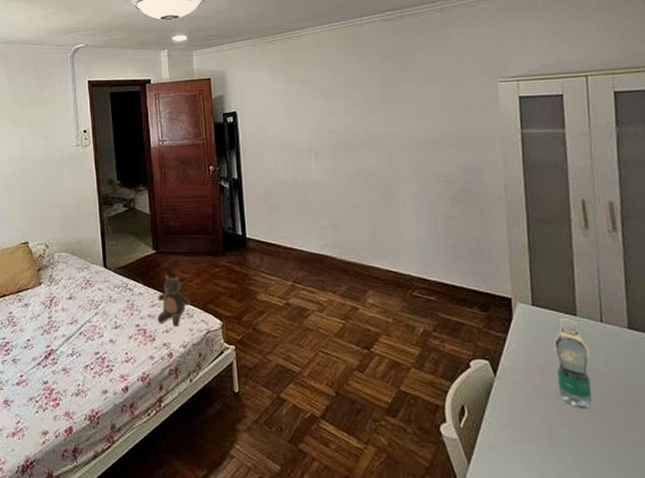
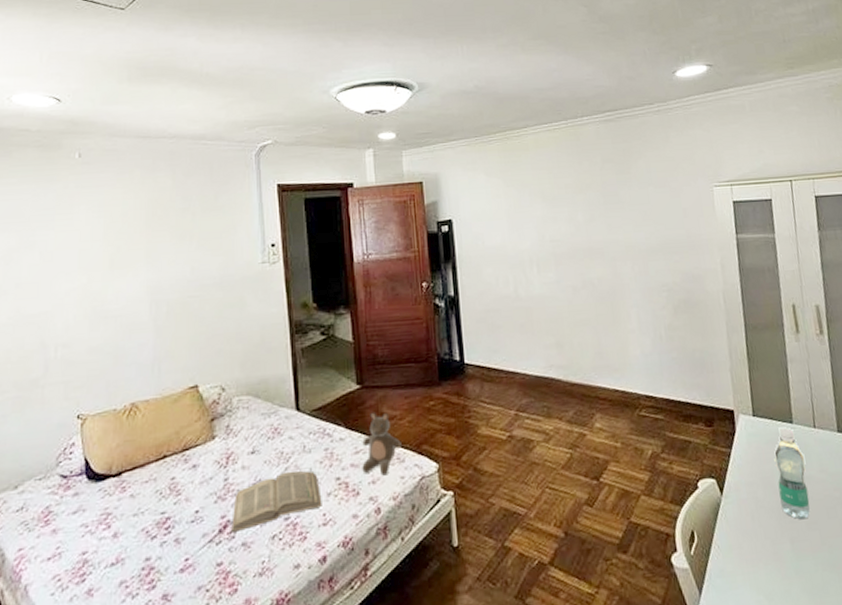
book: none [54,316,125,359] -> present [231,470,322,532]

